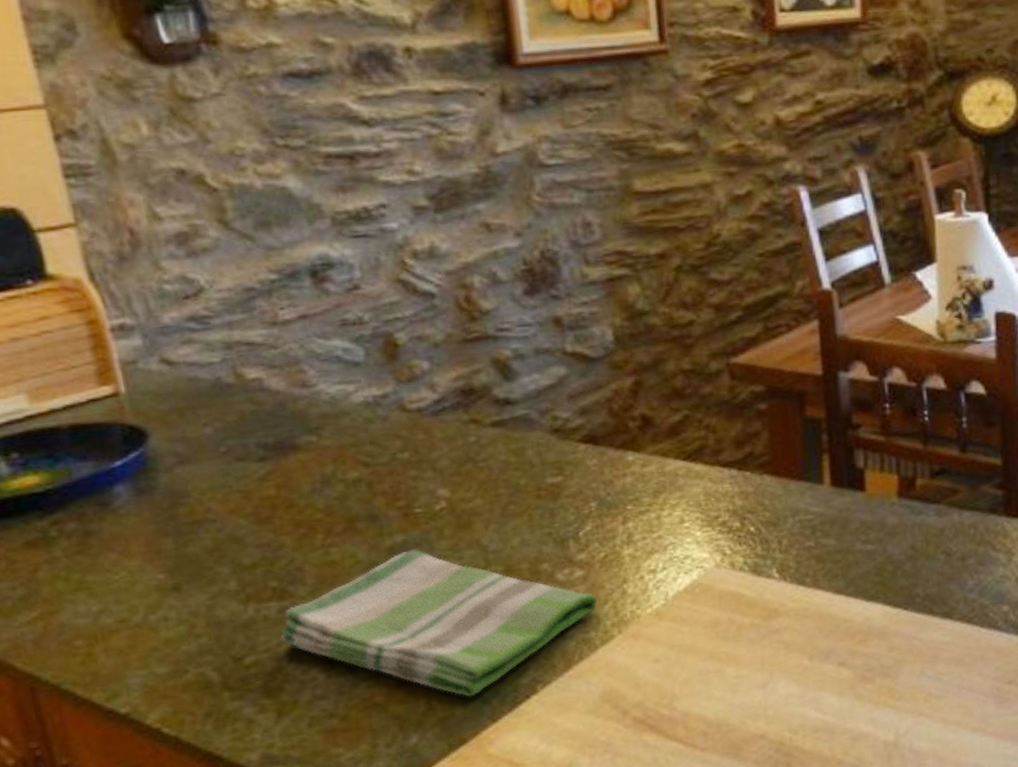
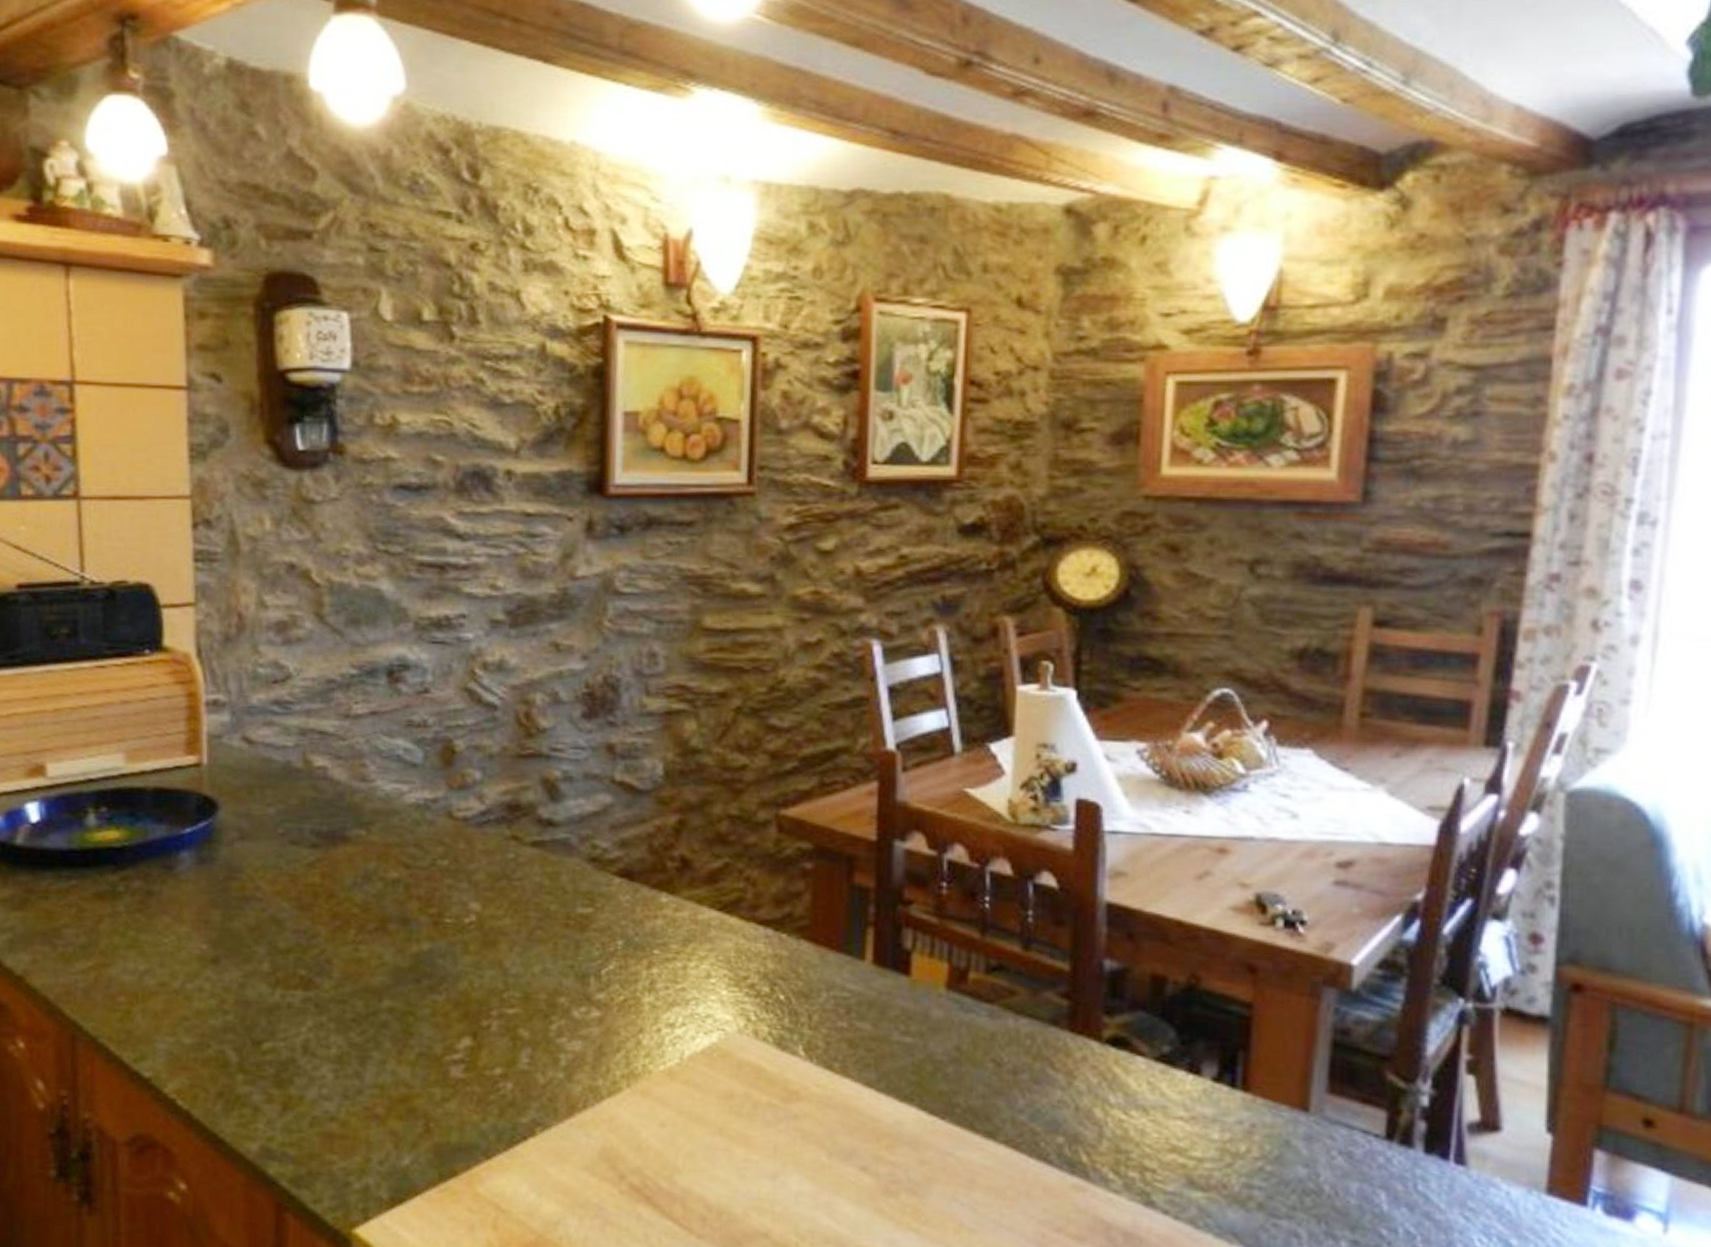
dish towel: present [281,549,598,697] -> none [299,960,611,1127]

